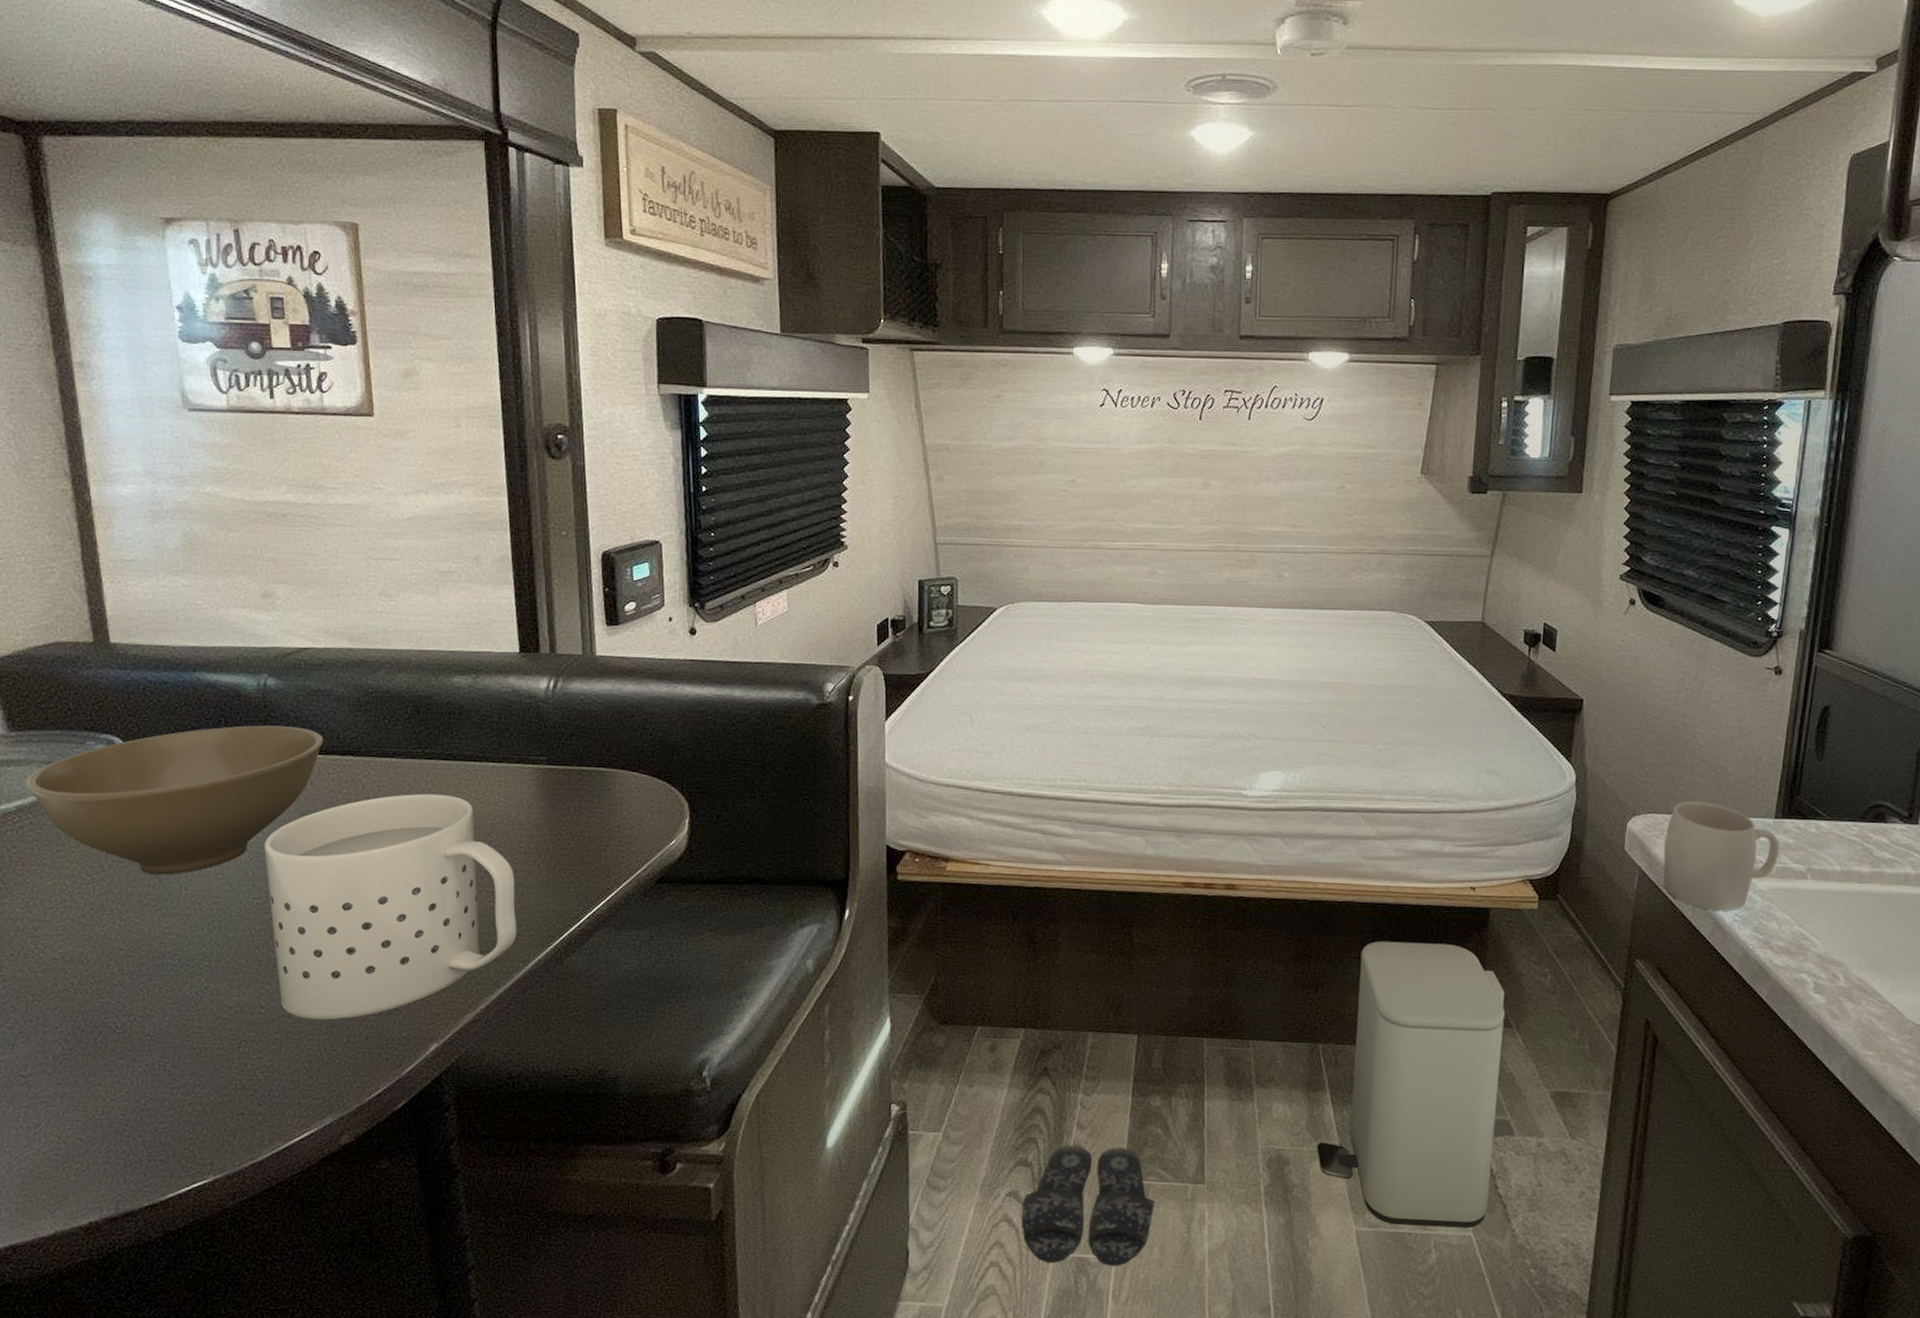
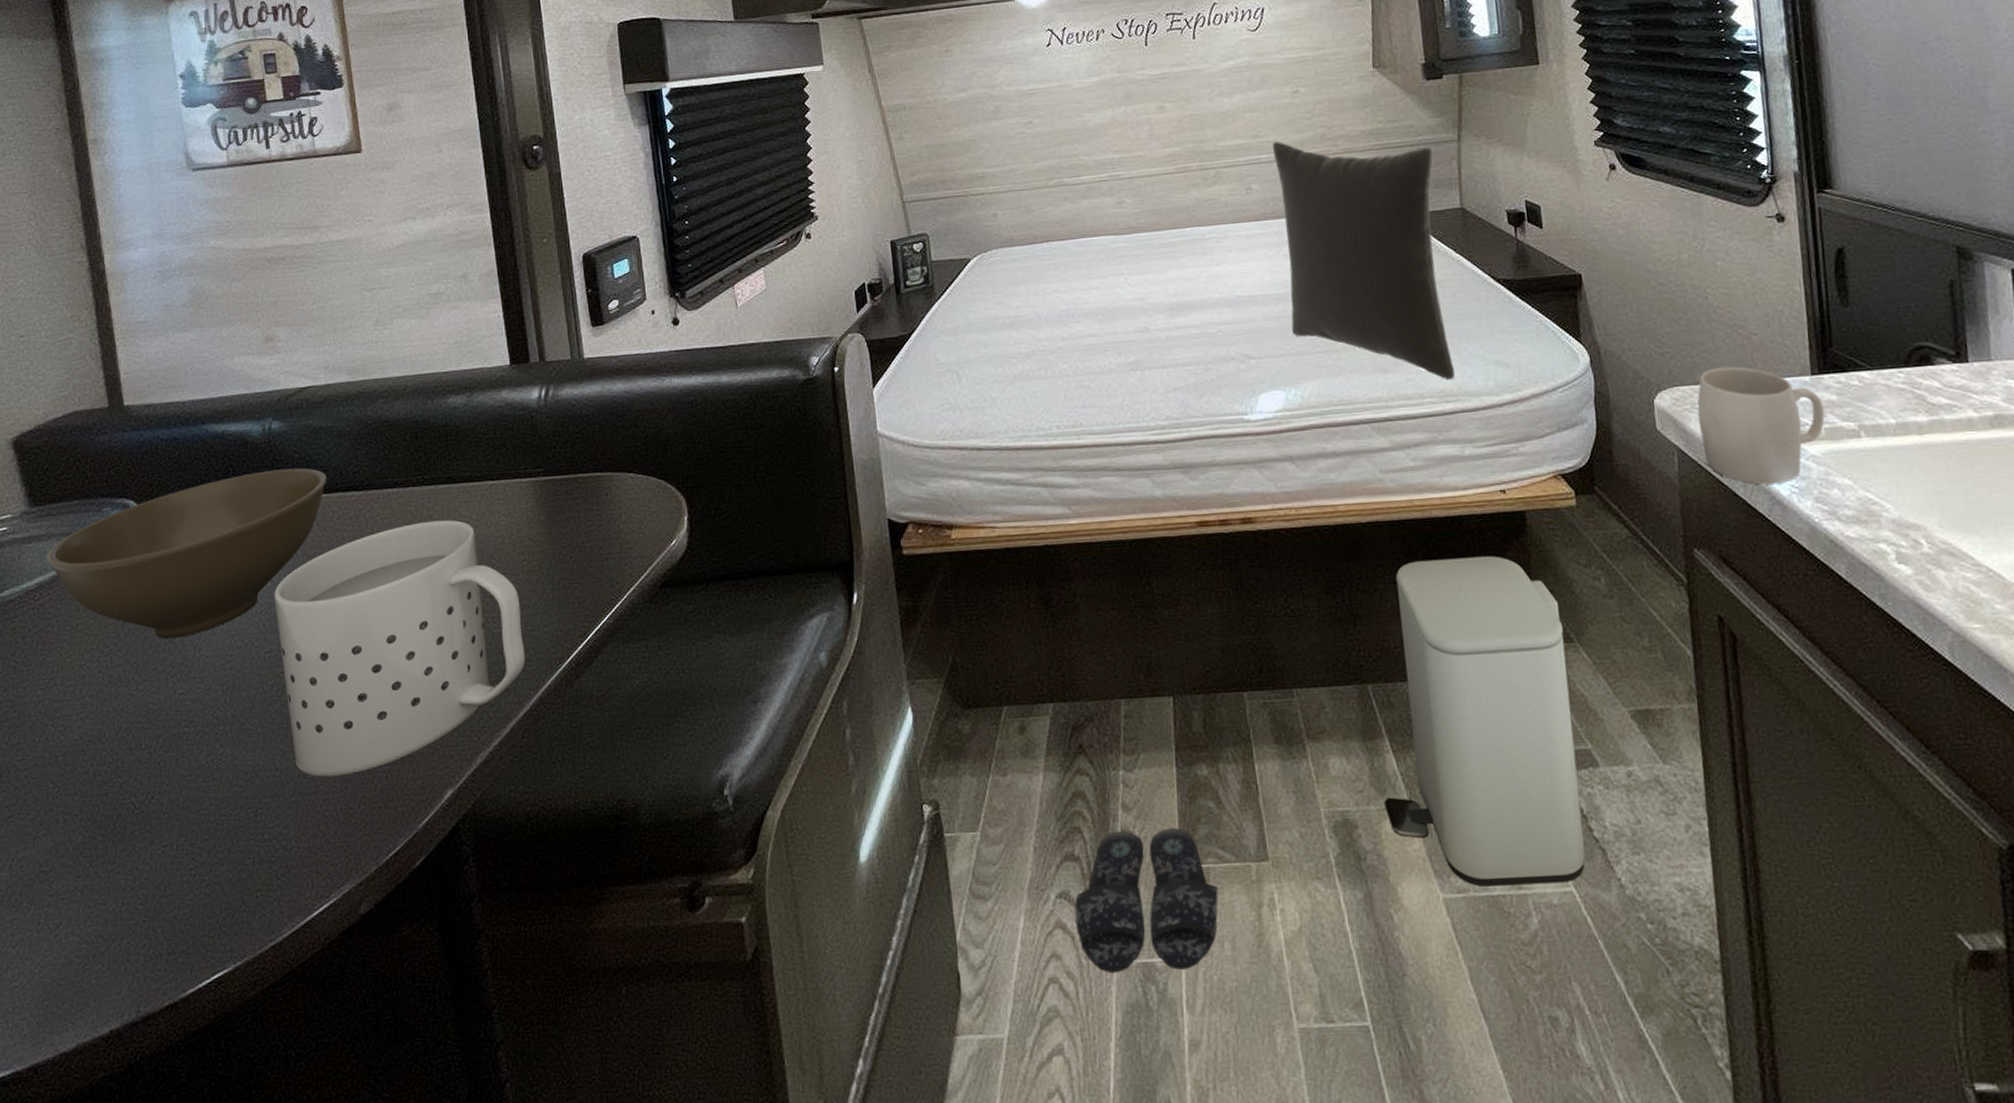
pillow: none [1301,533,1465,782] -> present [1272,141,1455,380]

